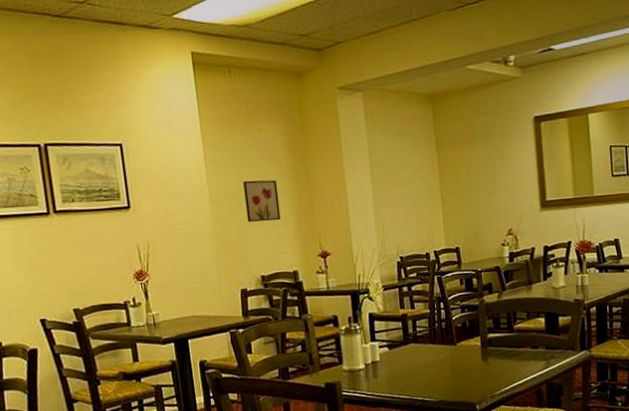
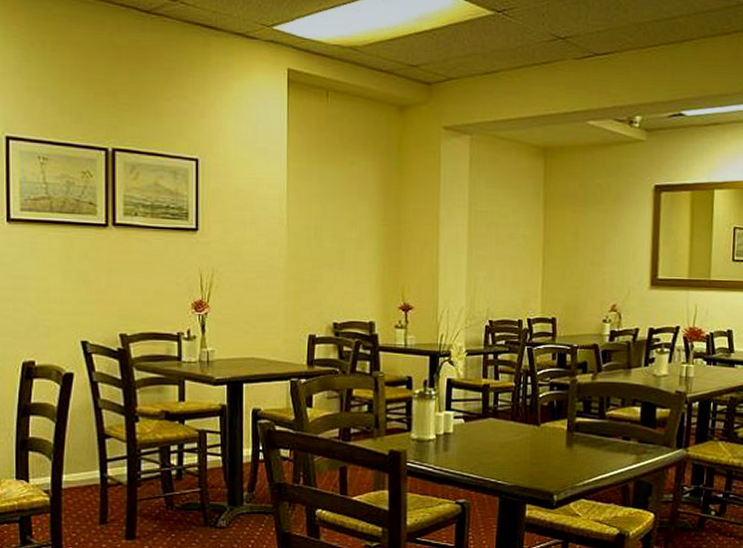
wall art: present [243,180,281,222] -> none [326,216,364,264]

